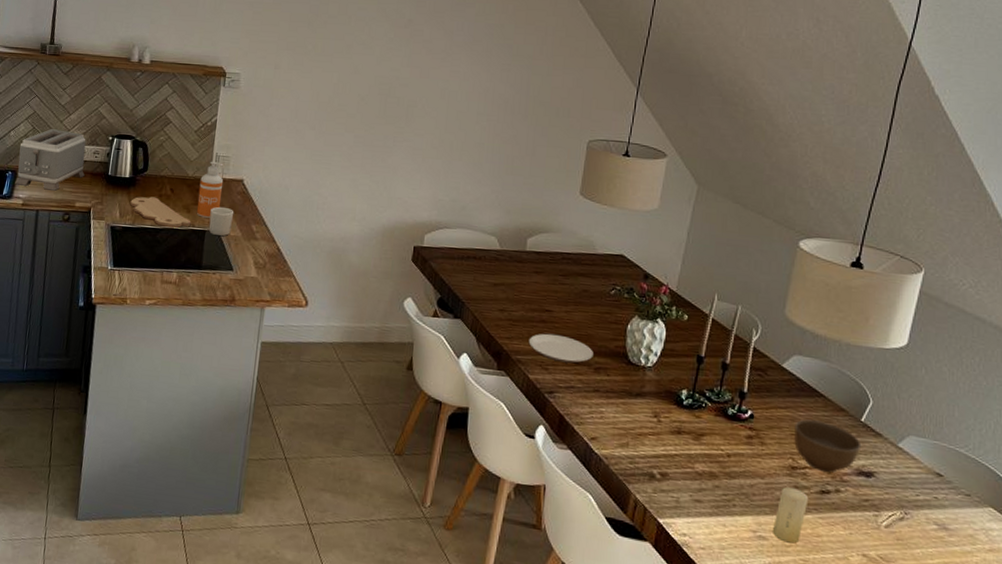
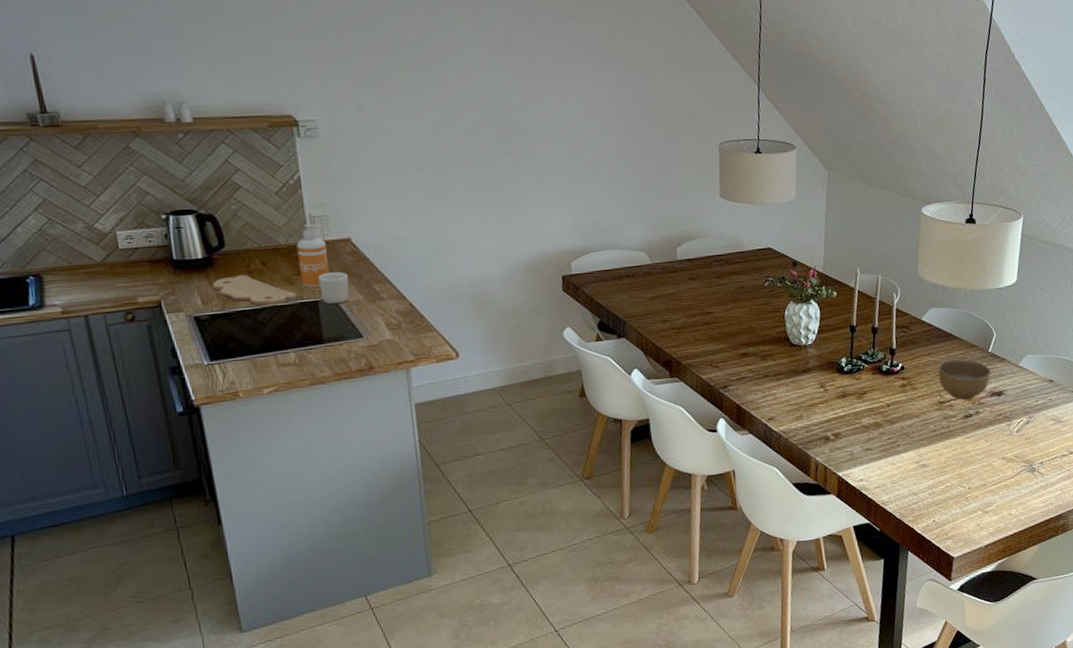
toaster: present [15,129,86,191] -> none [35,216,141,291]
plate: present [528,333,593,364] -> none [695,333,758,358]
candle: present [773,487,809,544] -> none [931,419,957,465]

